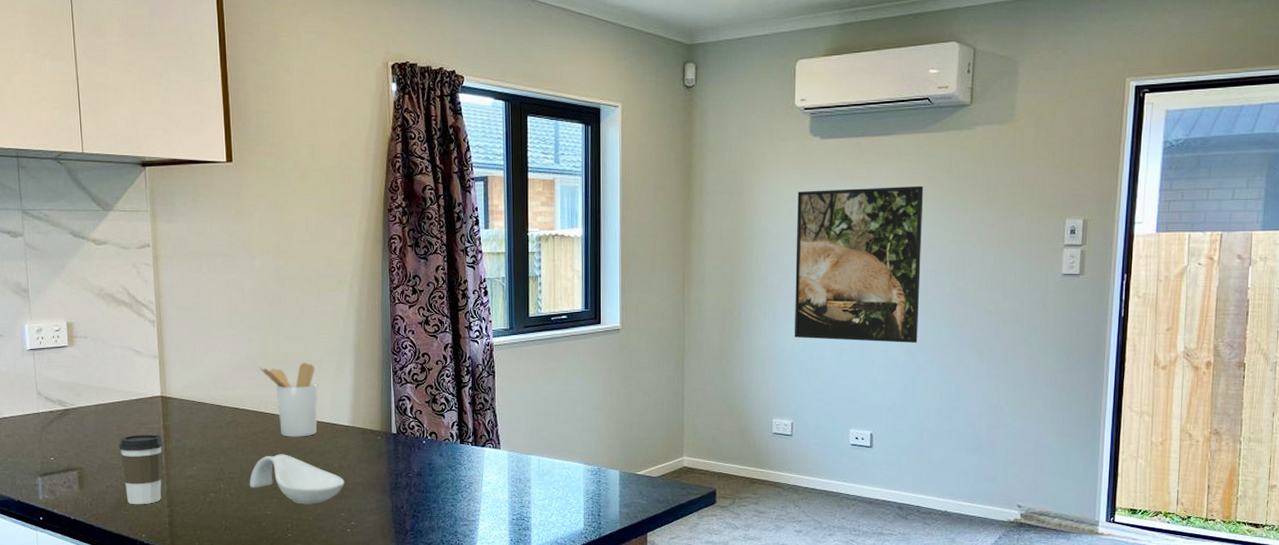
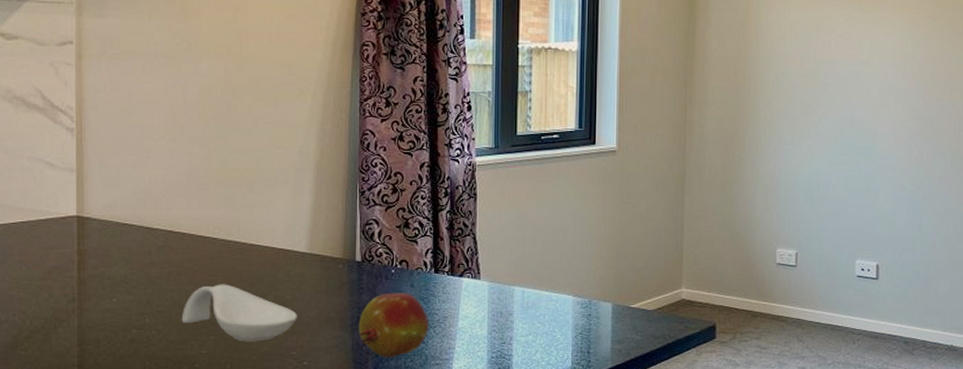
coffee cup: present [118,434,164,504] -> none [19,261,77,343]
utensil holder: present [258,363,318,437] -> none [198,181,271,265]
fruit: none [396,461,457,520] -> present [358,292,429,358]
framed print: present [795,185,924,343] -> none [800,12,931,171]

